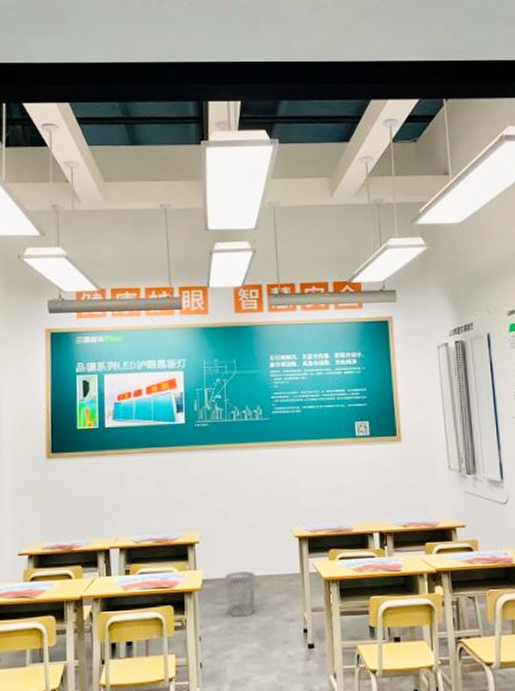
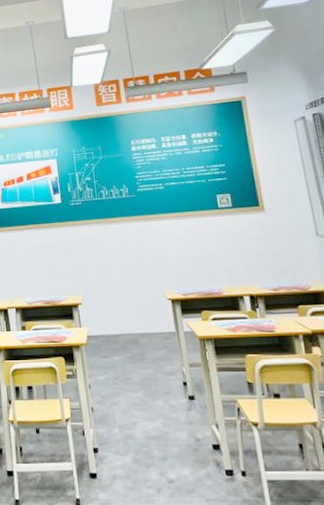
wastebasket: present [225,570,256,617] -> none [107,328,136,369]

